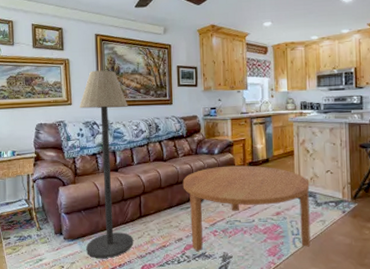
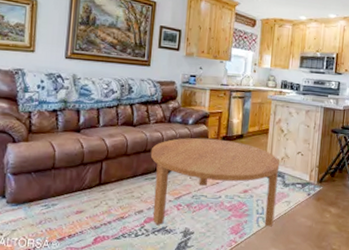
floor lamp: present [79,70,134,258] -> none [32,17,101,227]

